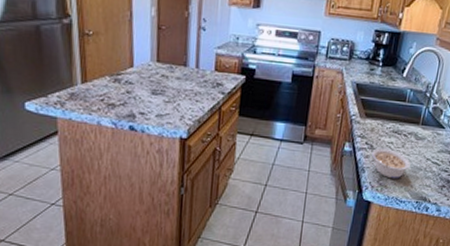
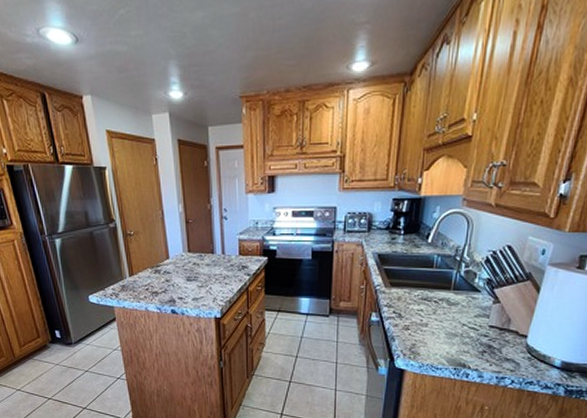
legume: present [372,148,411,179] -> none [401,317,444,346]

